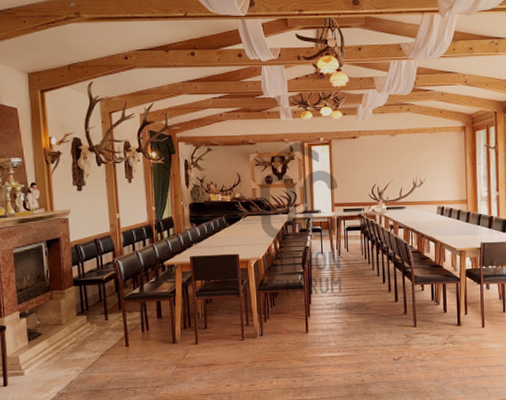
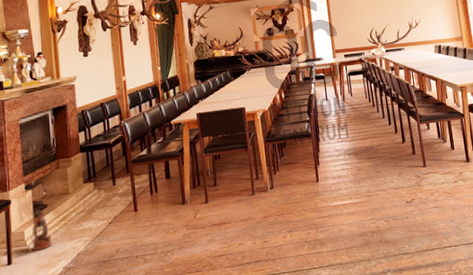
lantern: none [25,336,46,376] -> present [30,208,53,251]

